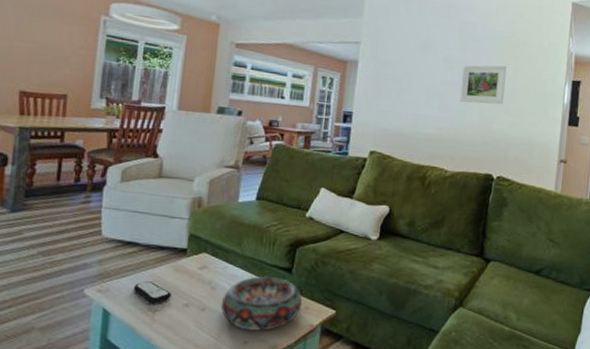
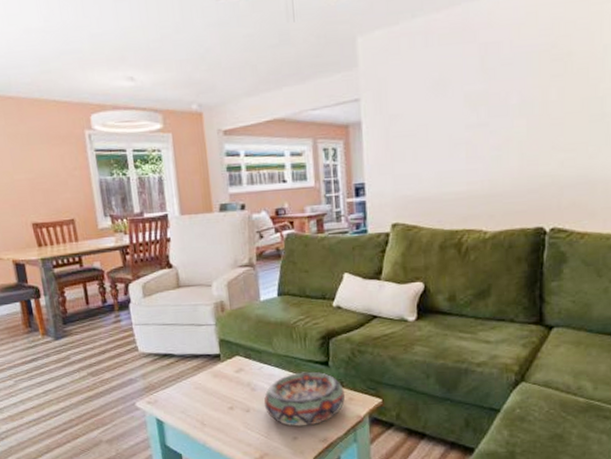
remote control: present [133,281,172,303] -> none [178,389,215,409]
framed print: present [459,65,507,105] -> none [490,90,548,146]

